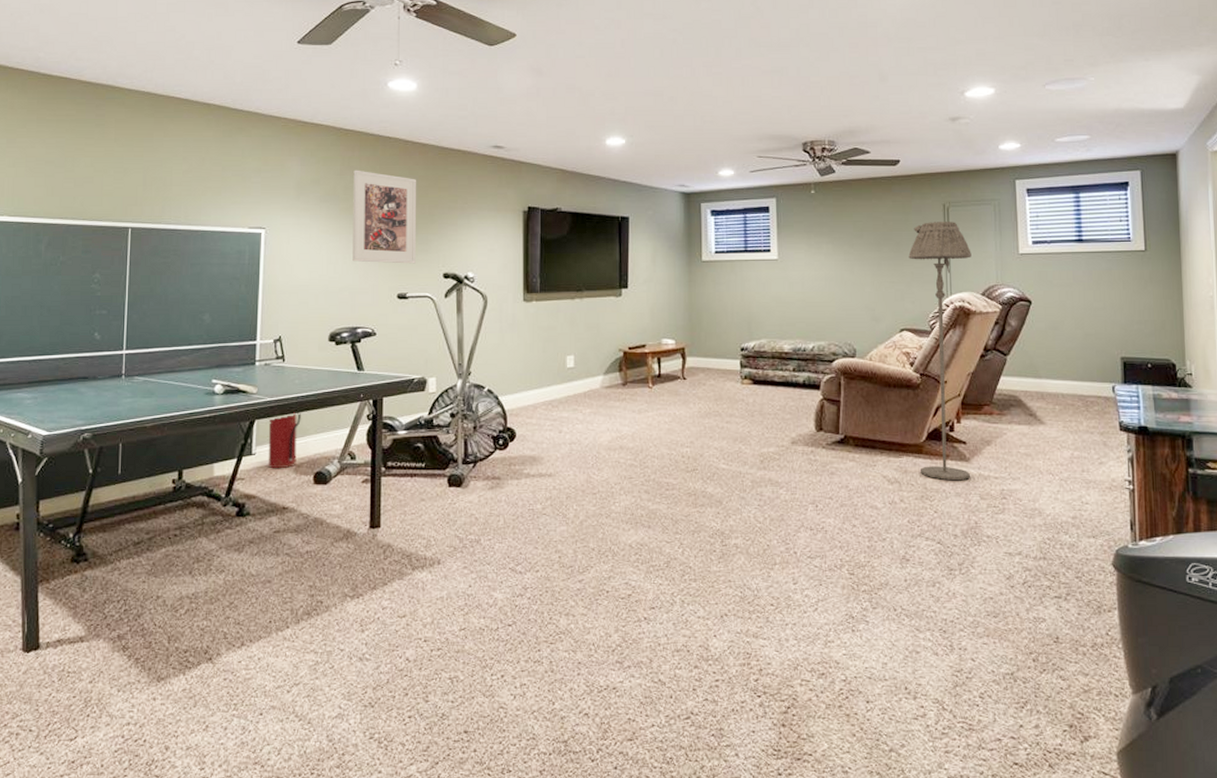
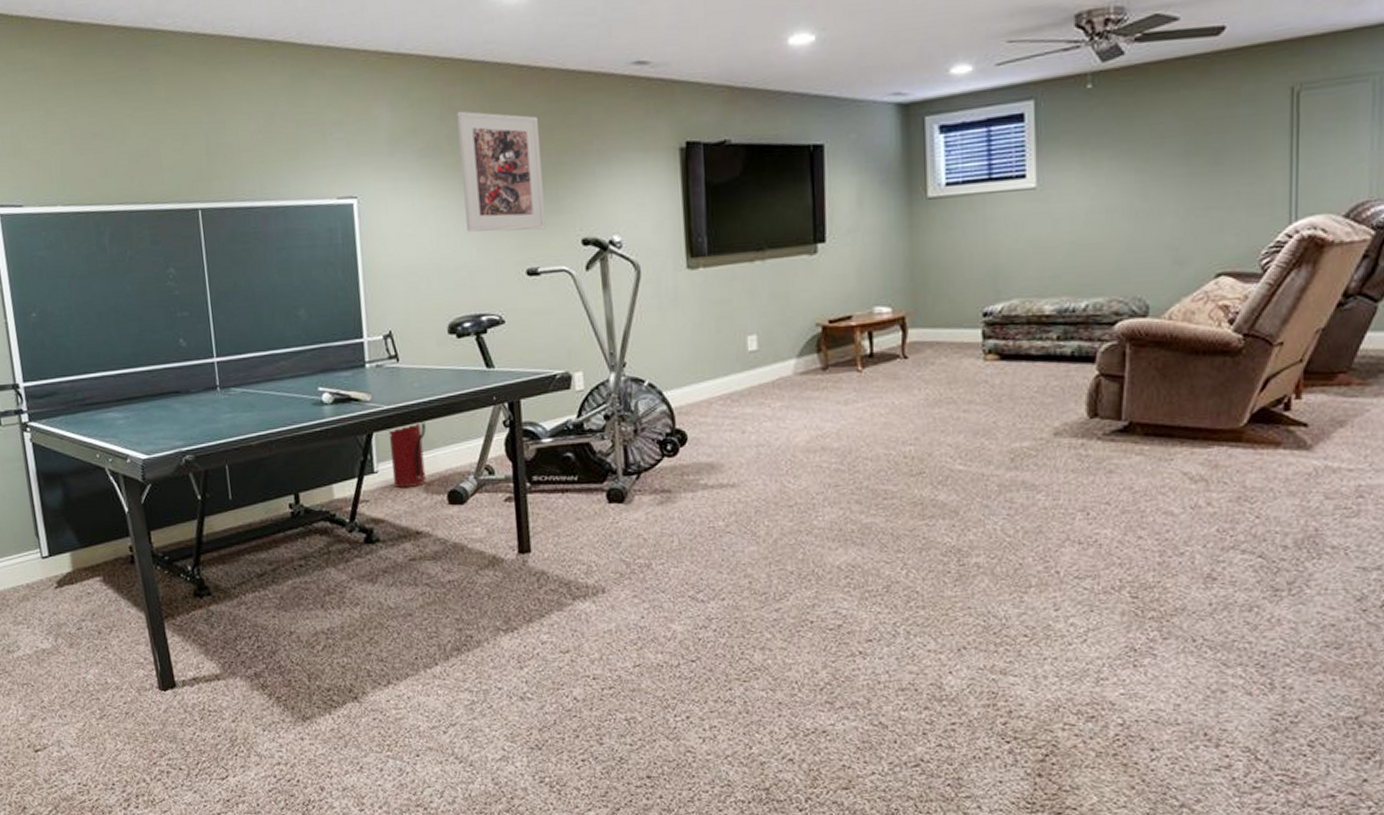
floor lamp: present [908,222,972,481] -> none [1233,112,1332,476]

